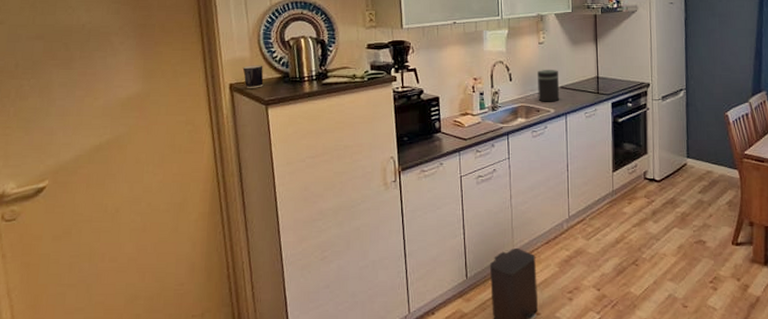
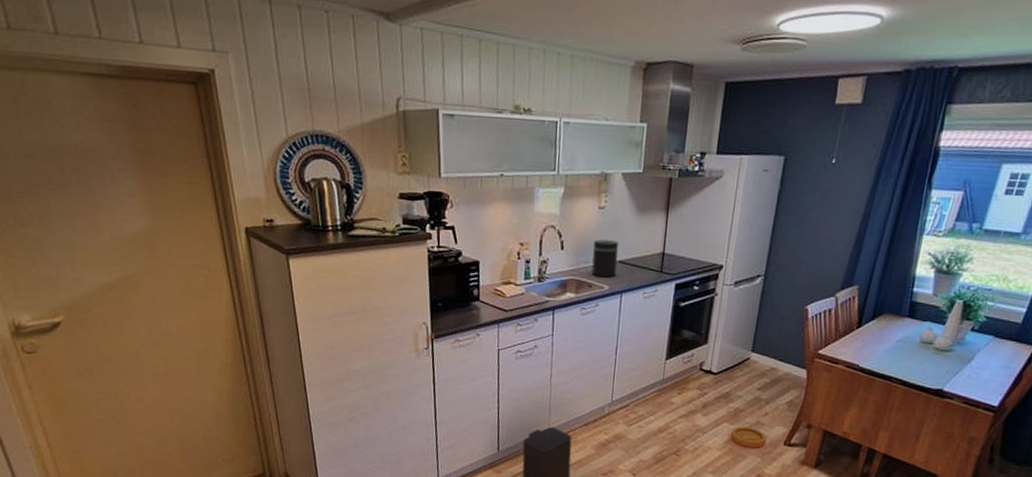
mug: present [242,65,264,89] -> none [258,207,283,235]
pet bowl: none [683,229,715,250] -> present [731,426,767,448]

